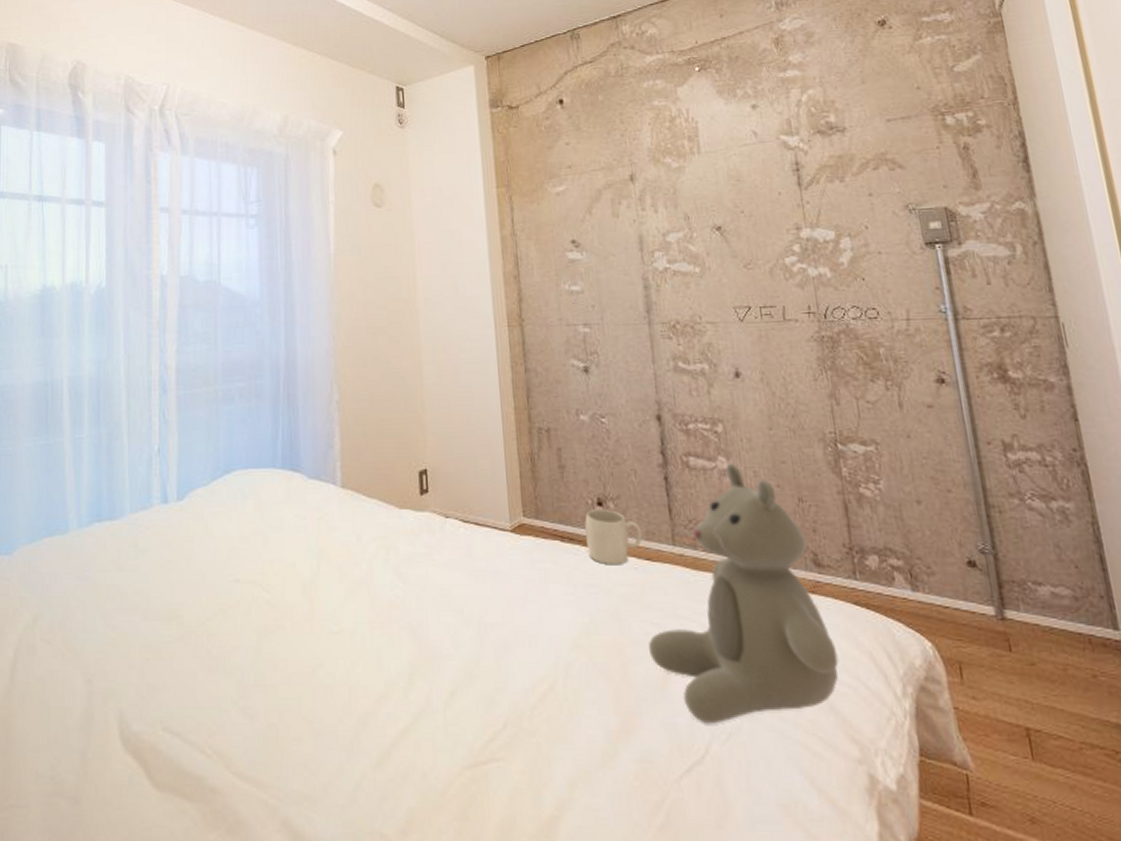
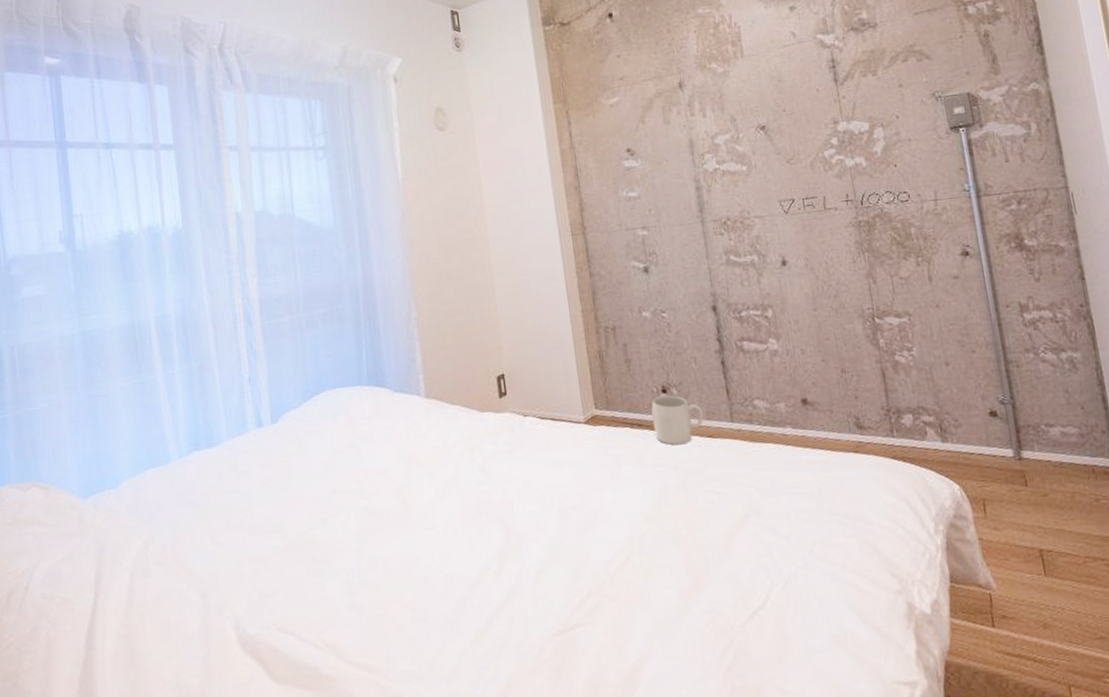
teddy bear: present [648,462,839,723] -> none [712,343,880,574]

